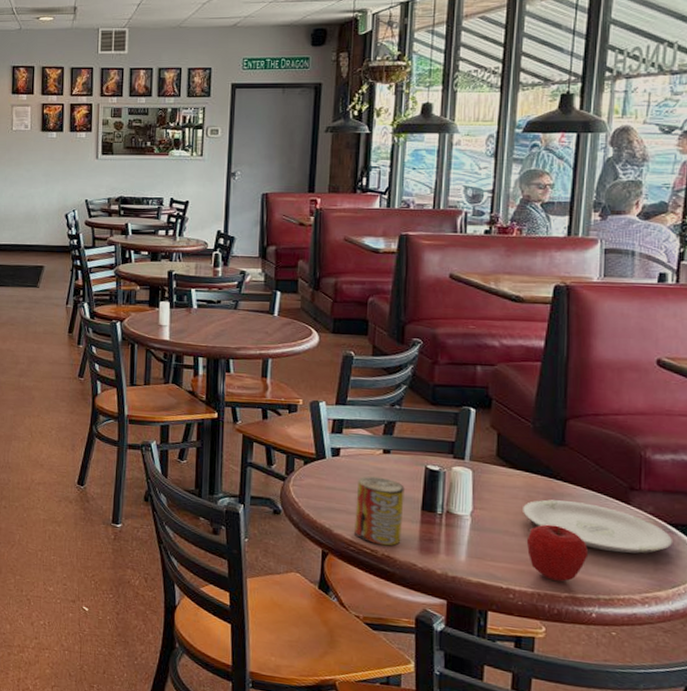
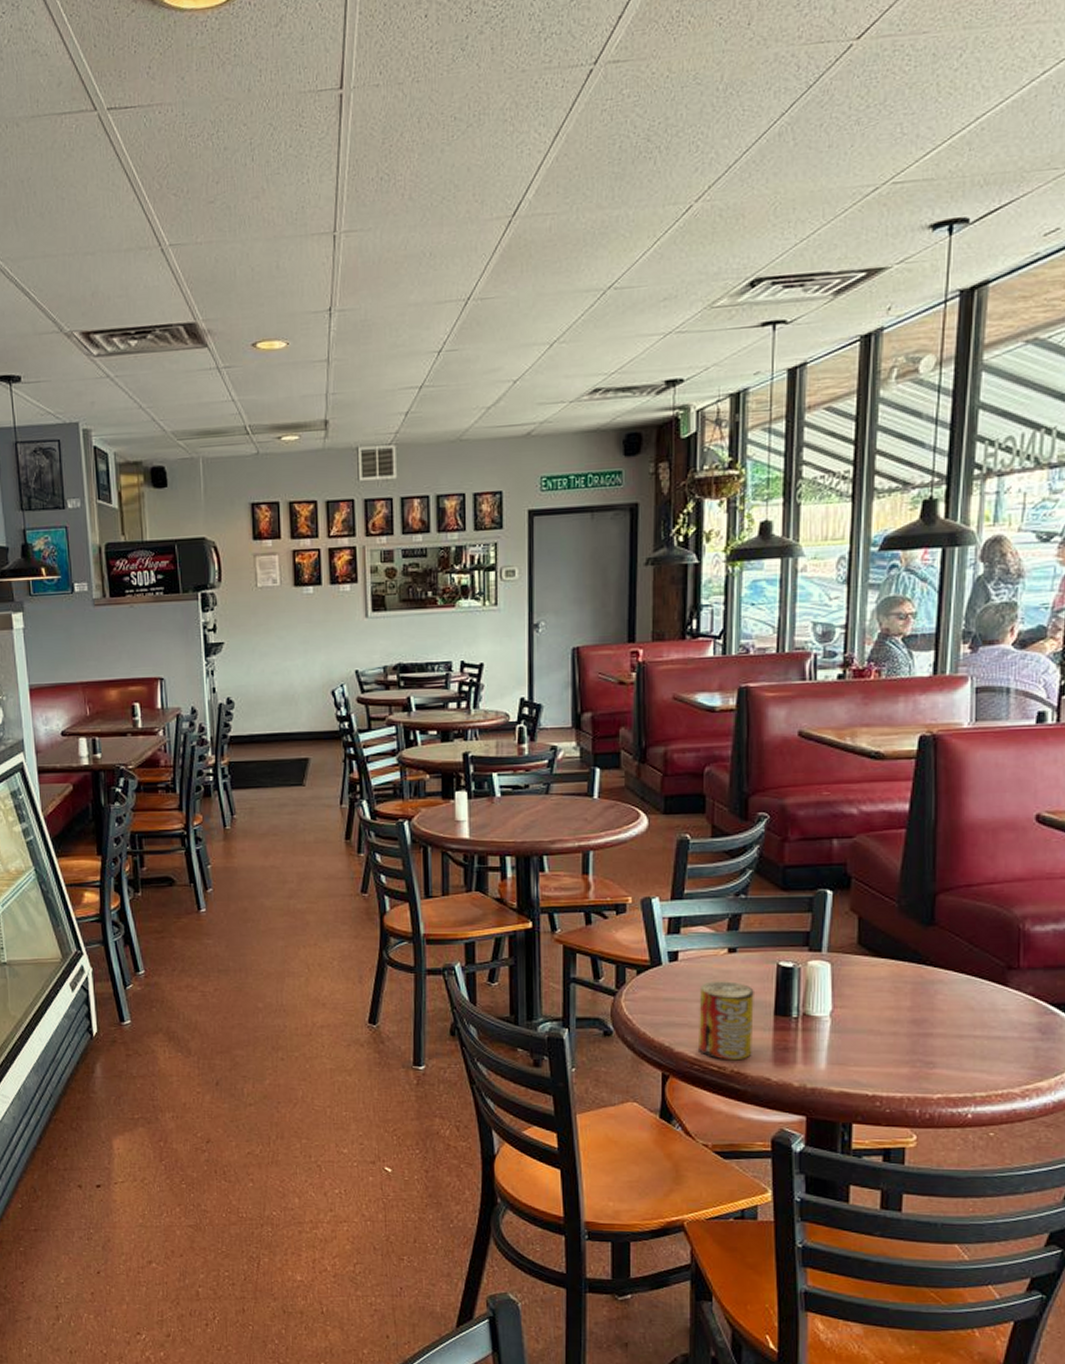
plate: present [523,499,672,554] -> none [889,989,1054,1043]
apple: present [526,524,589,582] -> none [893,1018,963,1083]

